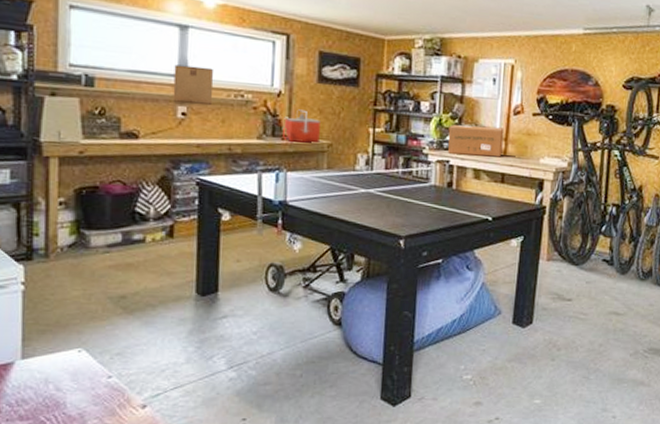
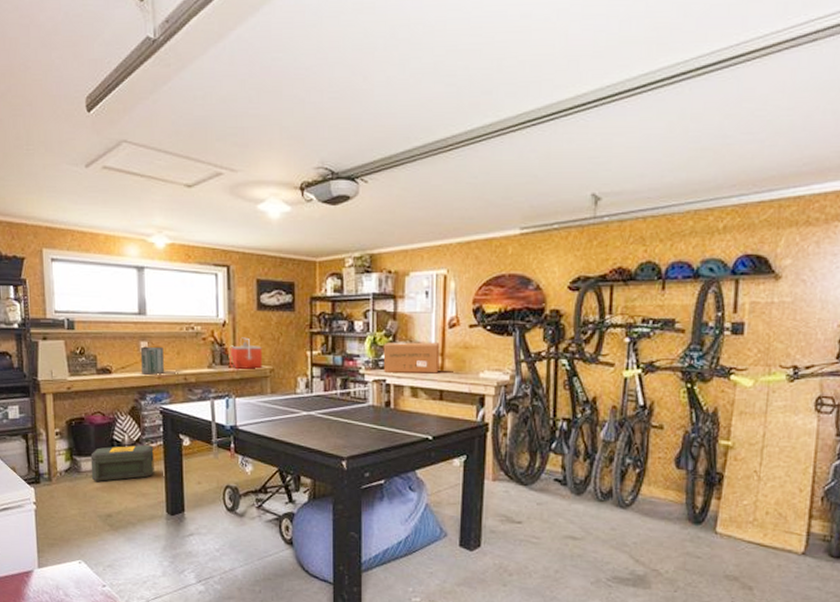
storage container: none [103,218,186,259] -> present [90,445,154,482]
box: present [172,64,214,106] -> none [135,304,169,340]
paint can: none [176,111,206,143] -> present [140,346,164,375]

